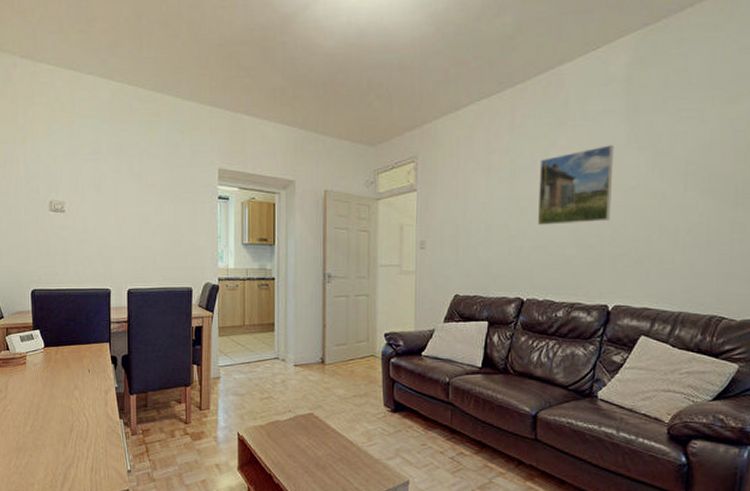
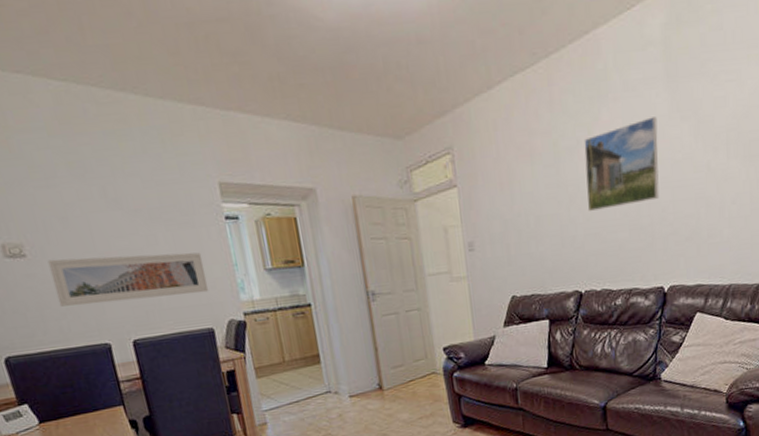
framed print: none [79,216,195,257] -> present [47,252,209,307]

